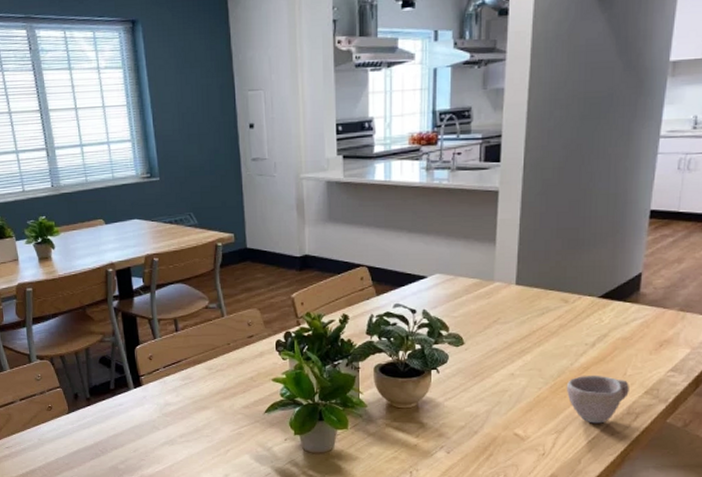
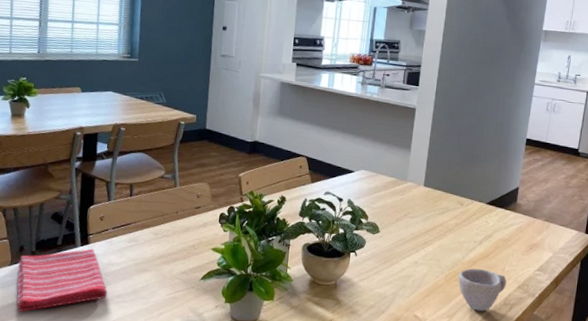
dish towel: none [76,390,170,458] -> present [17,248,108,312]

